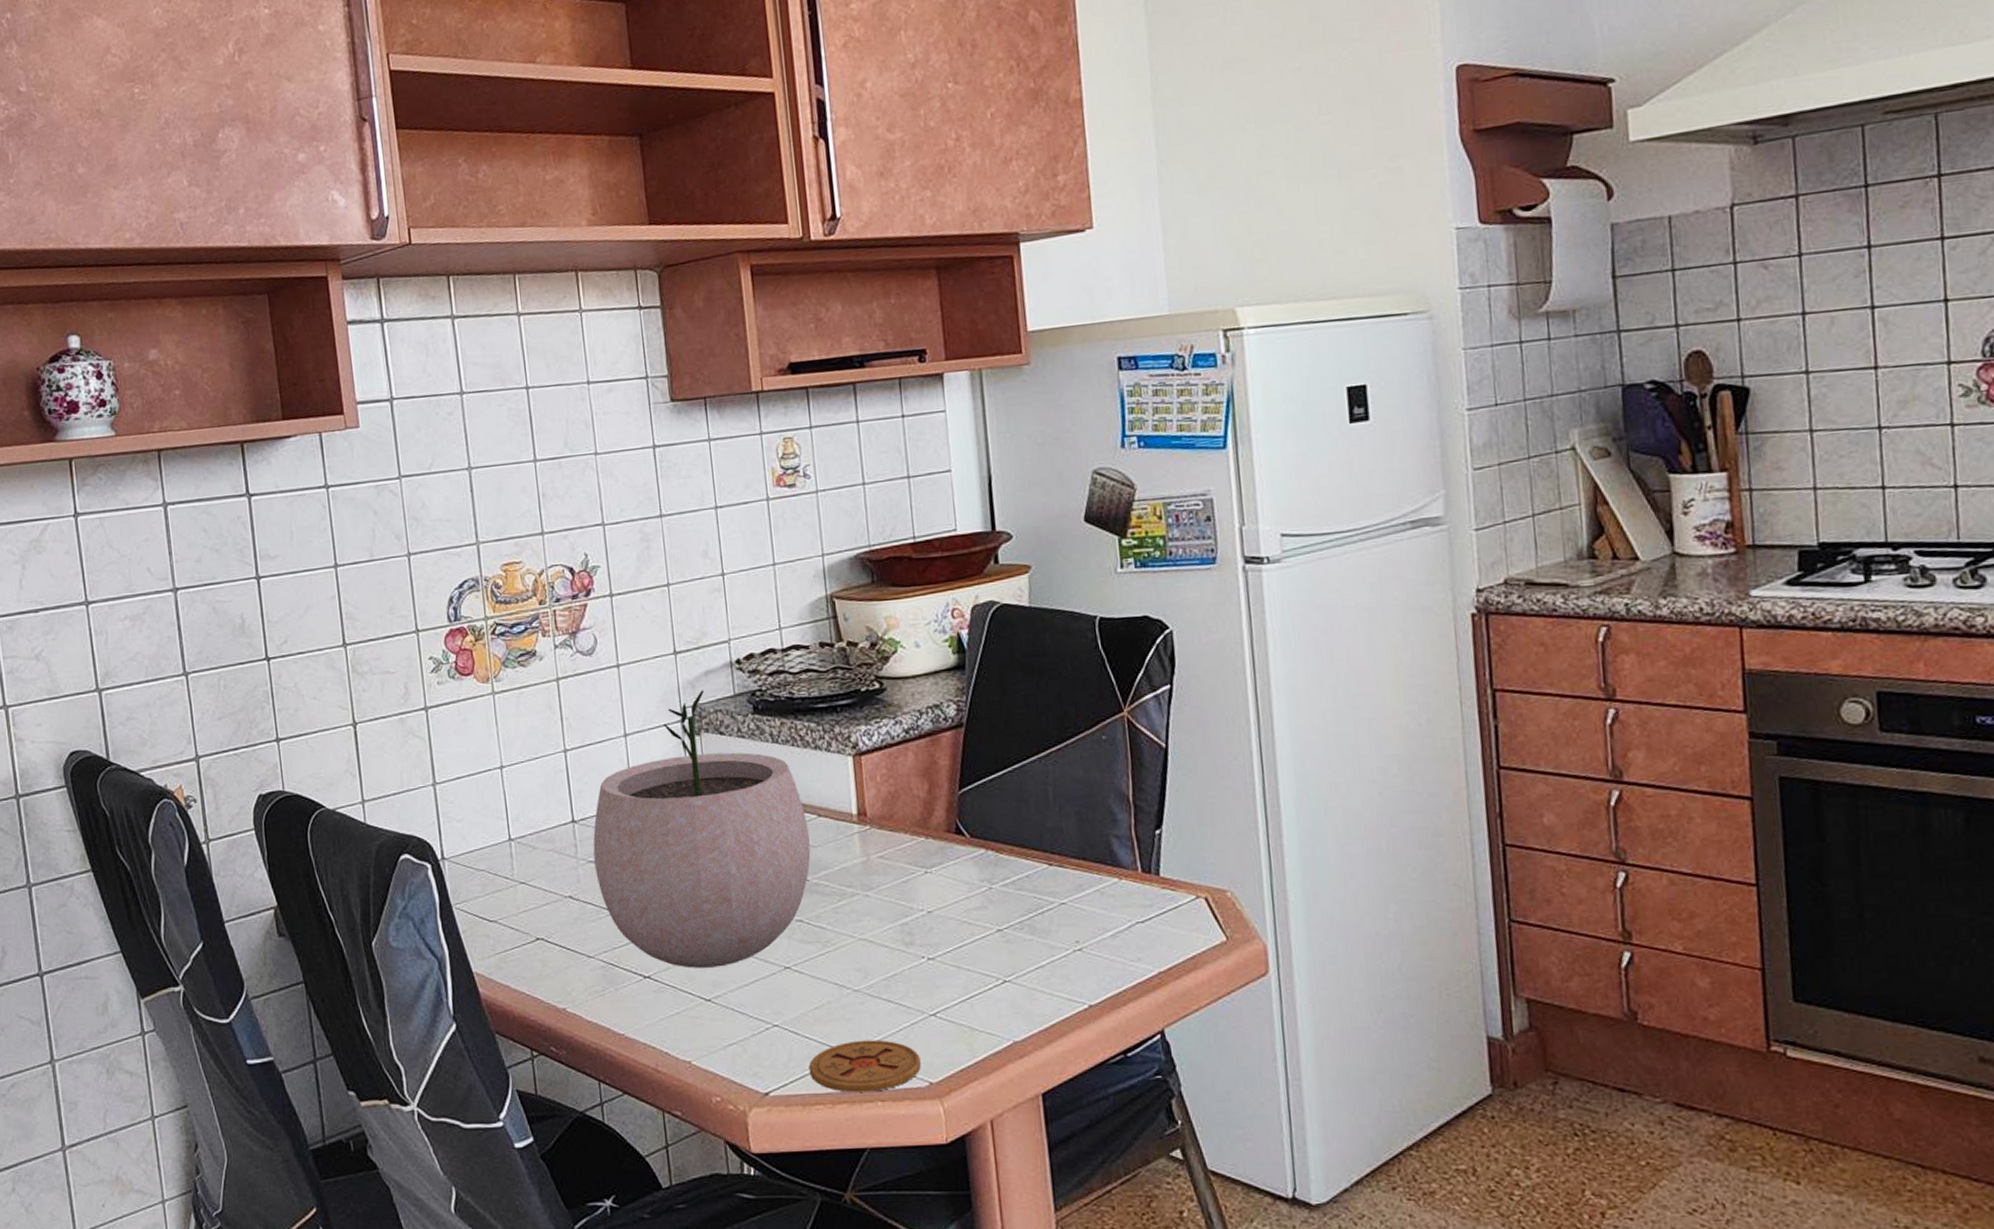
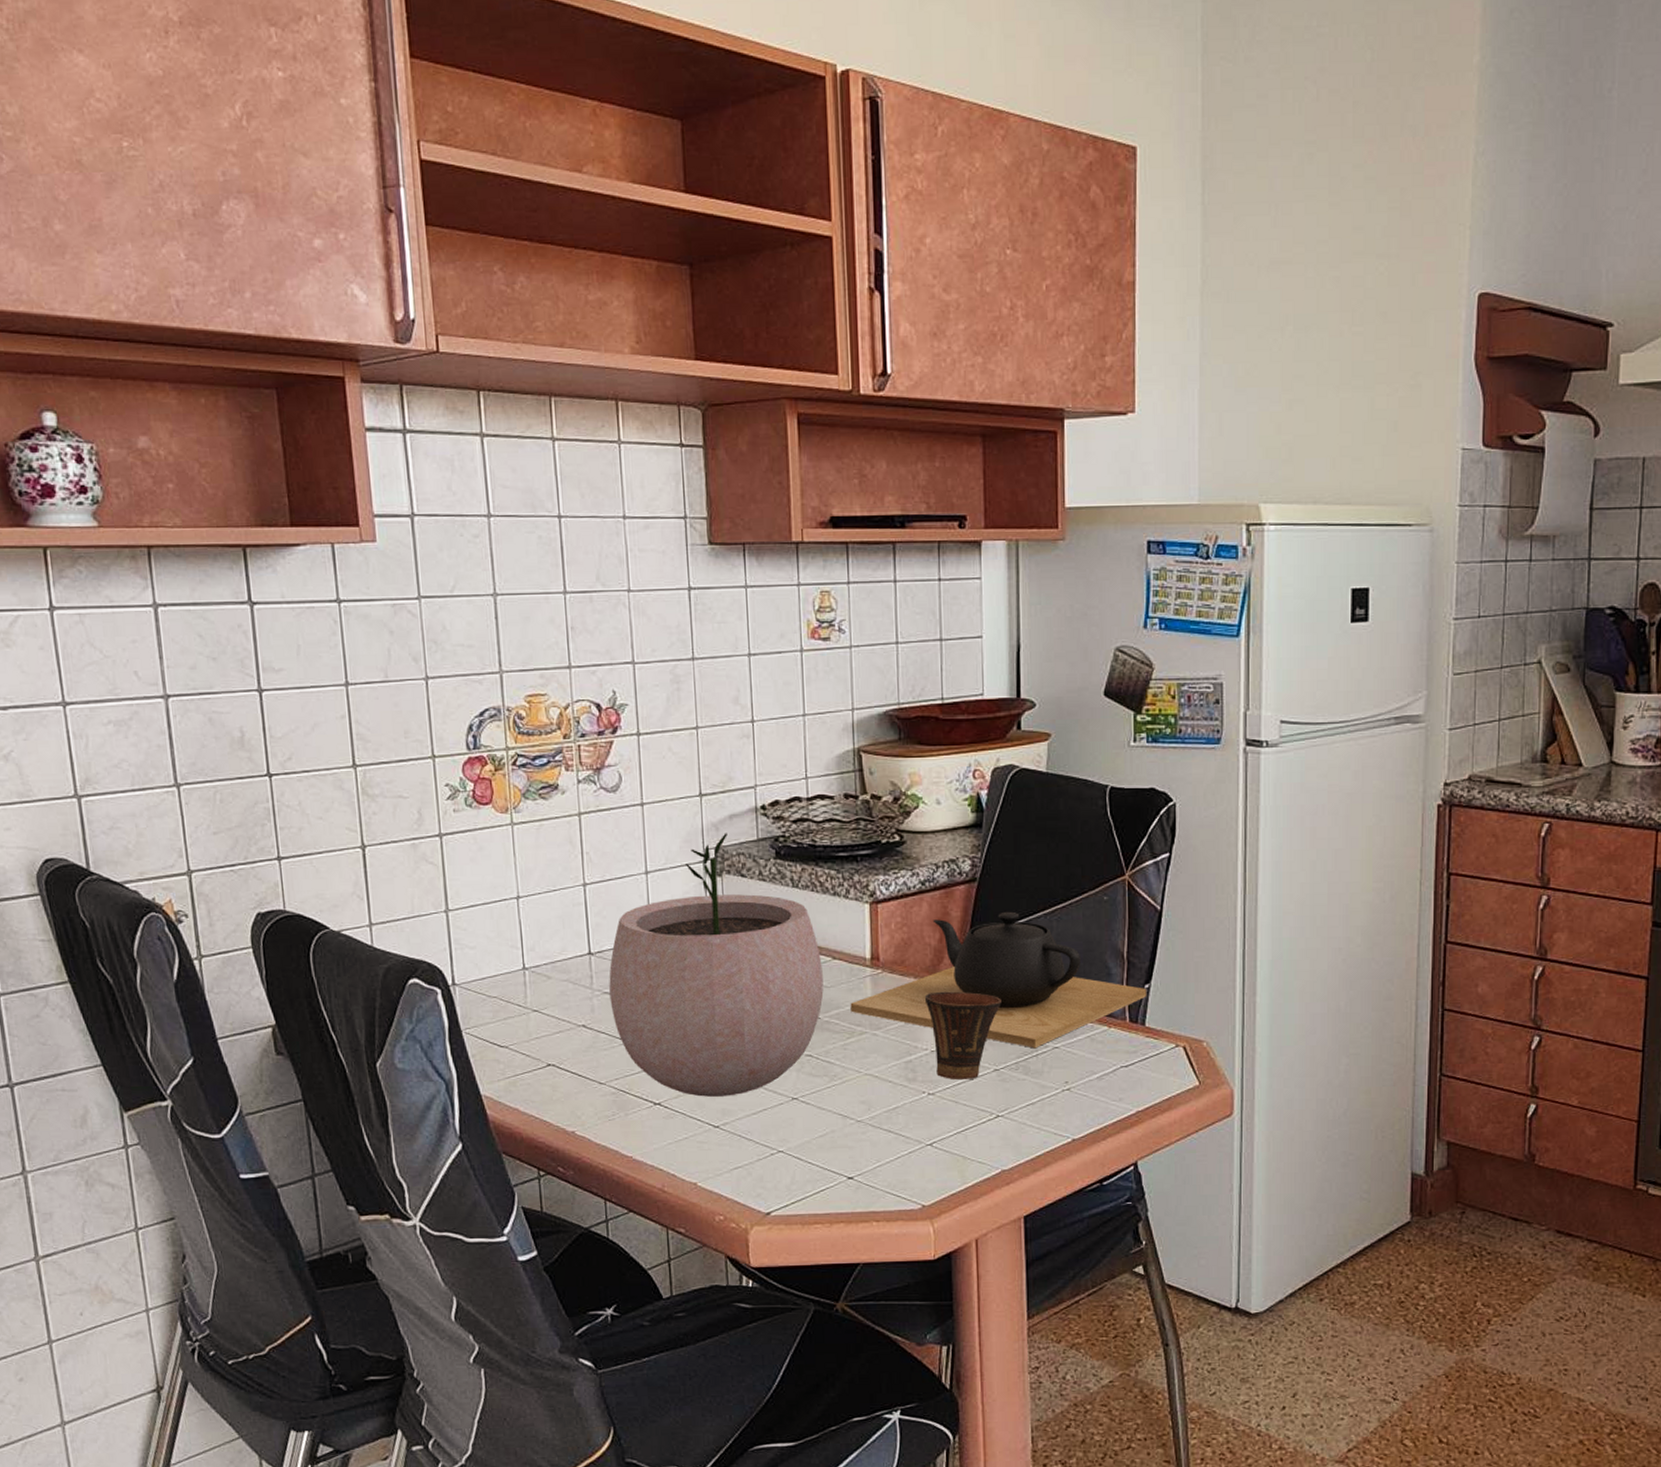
coaster: present [808,1040,921,1093] -> none [810,1166,915,1213]
teapot: none [839,757,1159,906] -> present [850,911,1147,1049]
cup: none [916,845,1000,942] -> present [924,991,1001,1079]

